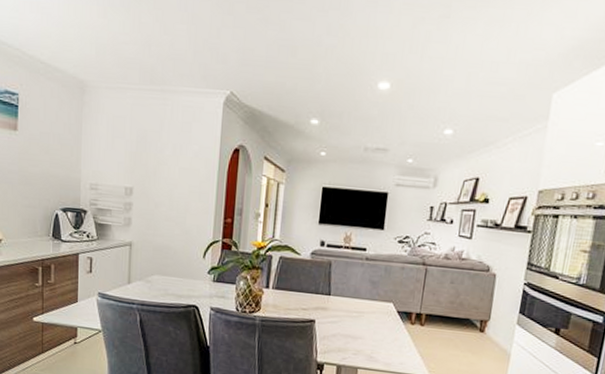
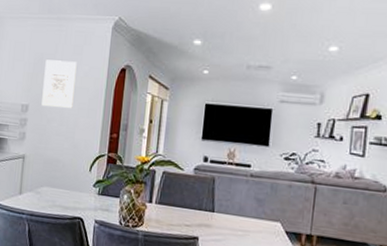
wall art: none [147,137,186,191] -> present [41,59,77,108]

